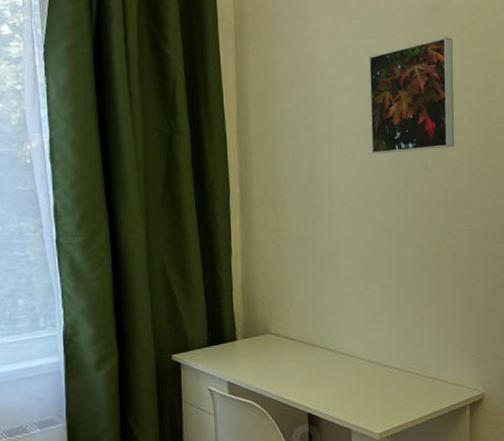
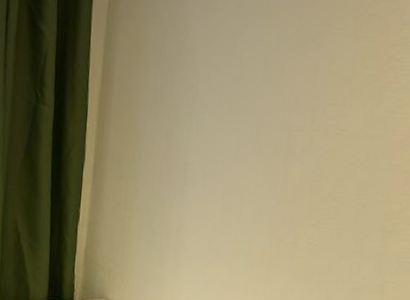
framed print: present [369,37,455,154] -> none [234,16,344,136]

